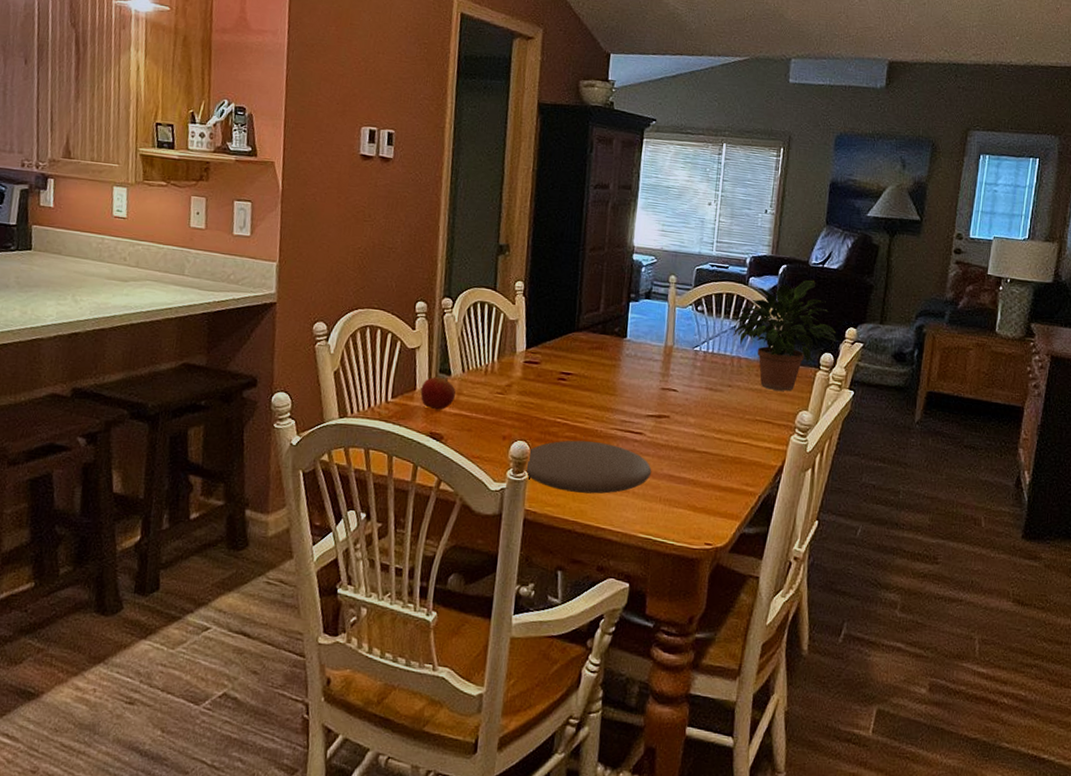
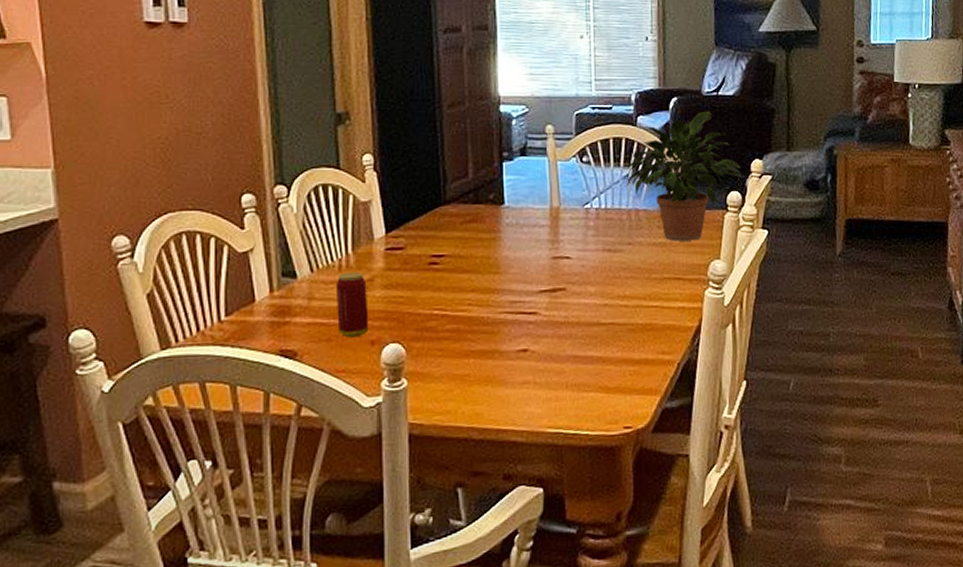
apple: present [420,376,456,411] -> none [261,282,305,322]
beverage can: none [478,377,506,432] -> present [335,273,369,338]
plate: present [524,440,652,494] -> none [402,330,553,394]

